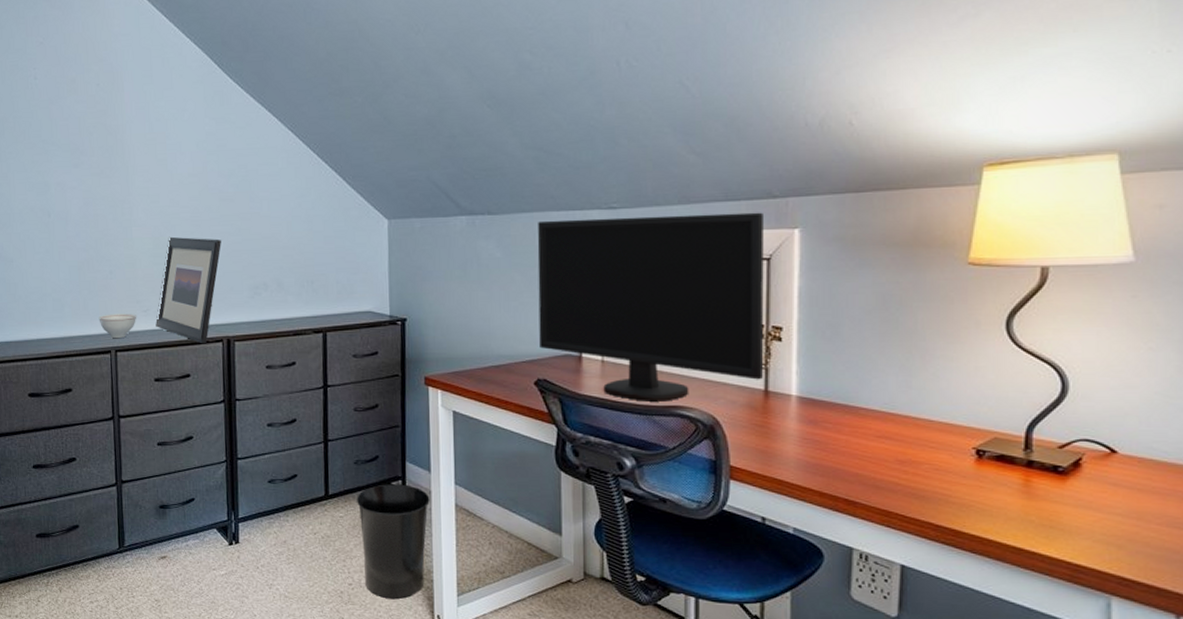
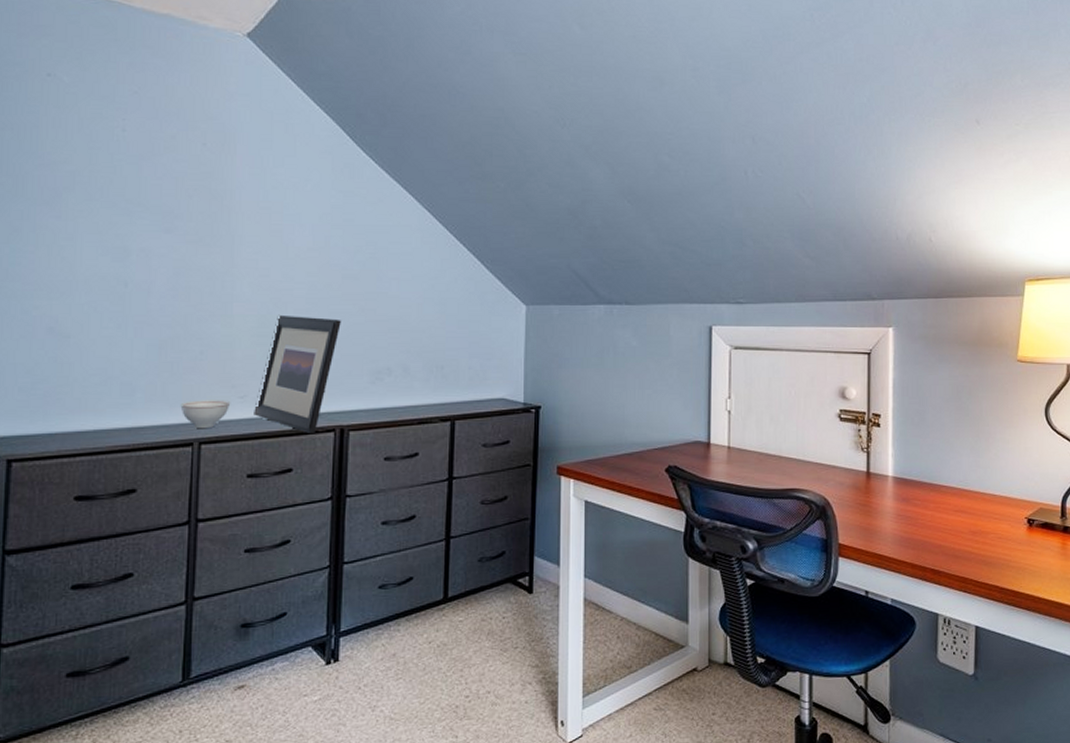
waste bin: present [357,484,430,599] -> none [479,581,558,708]
monitor: present [537,212,764,402] -> none [671,312,866,485]

